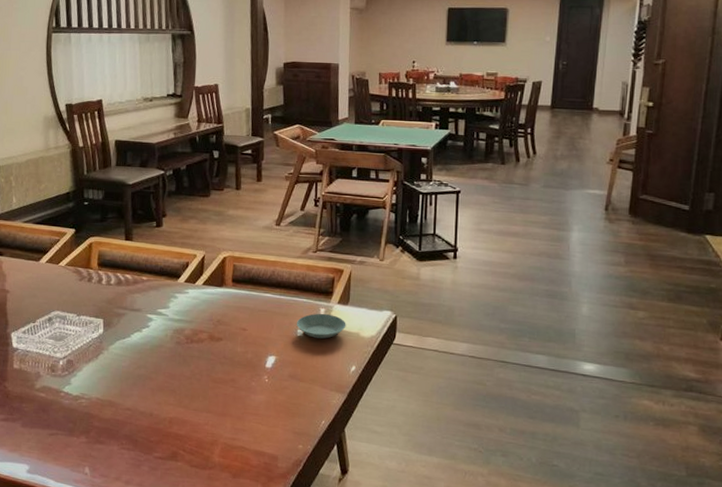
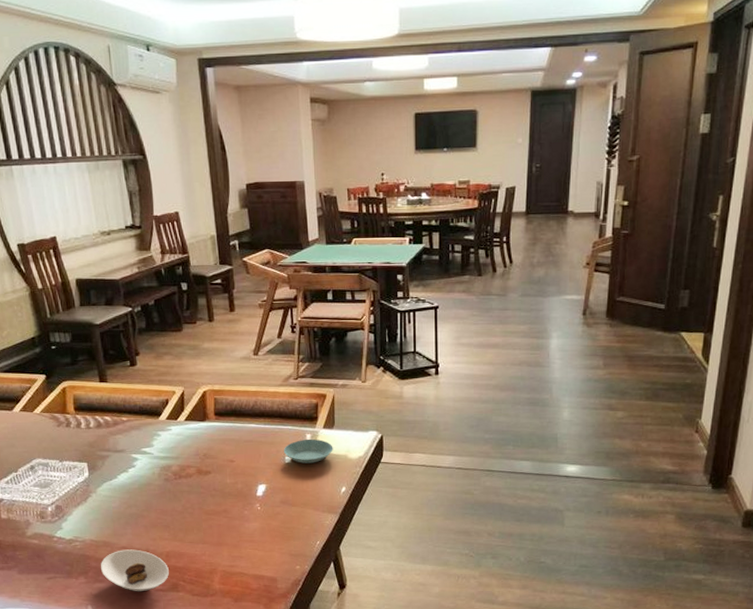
saucer: none [102,411,170,458] -> present [100,549,169,592]

